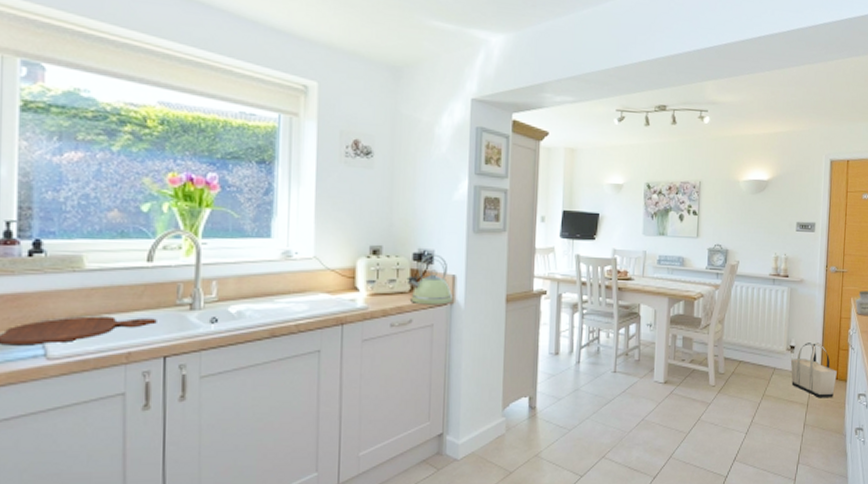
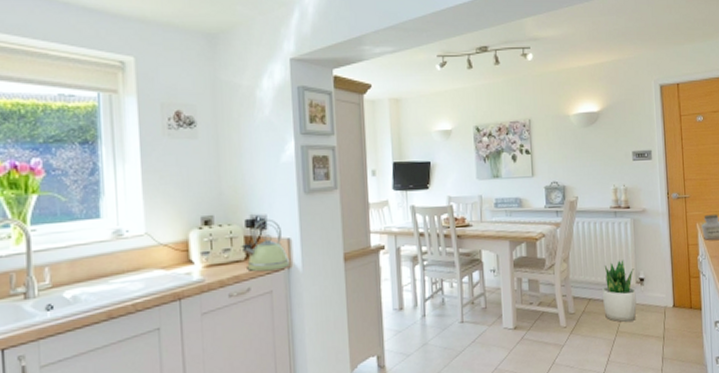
planter: none [752,326,786,386] -> present [602,260,637,322]
shopping bag: present [790,343,837,398] -> none [641,272,691,330]

